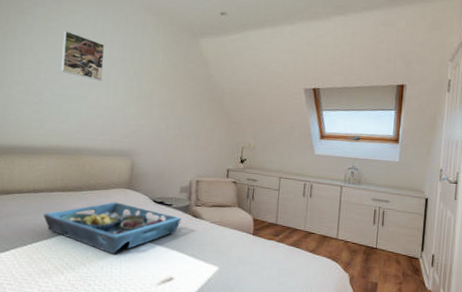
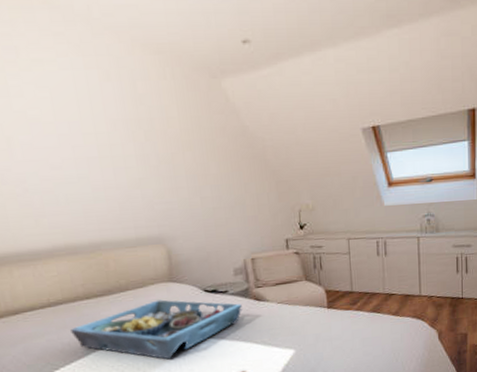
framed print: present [61,30,105,81] -> none [32,89,104,153]

